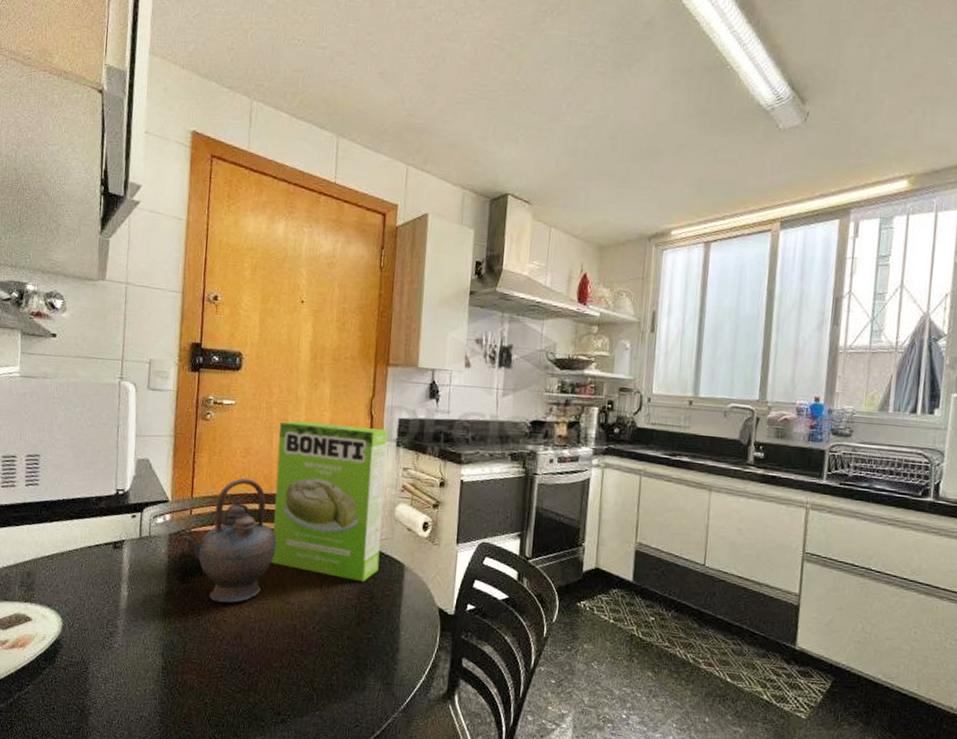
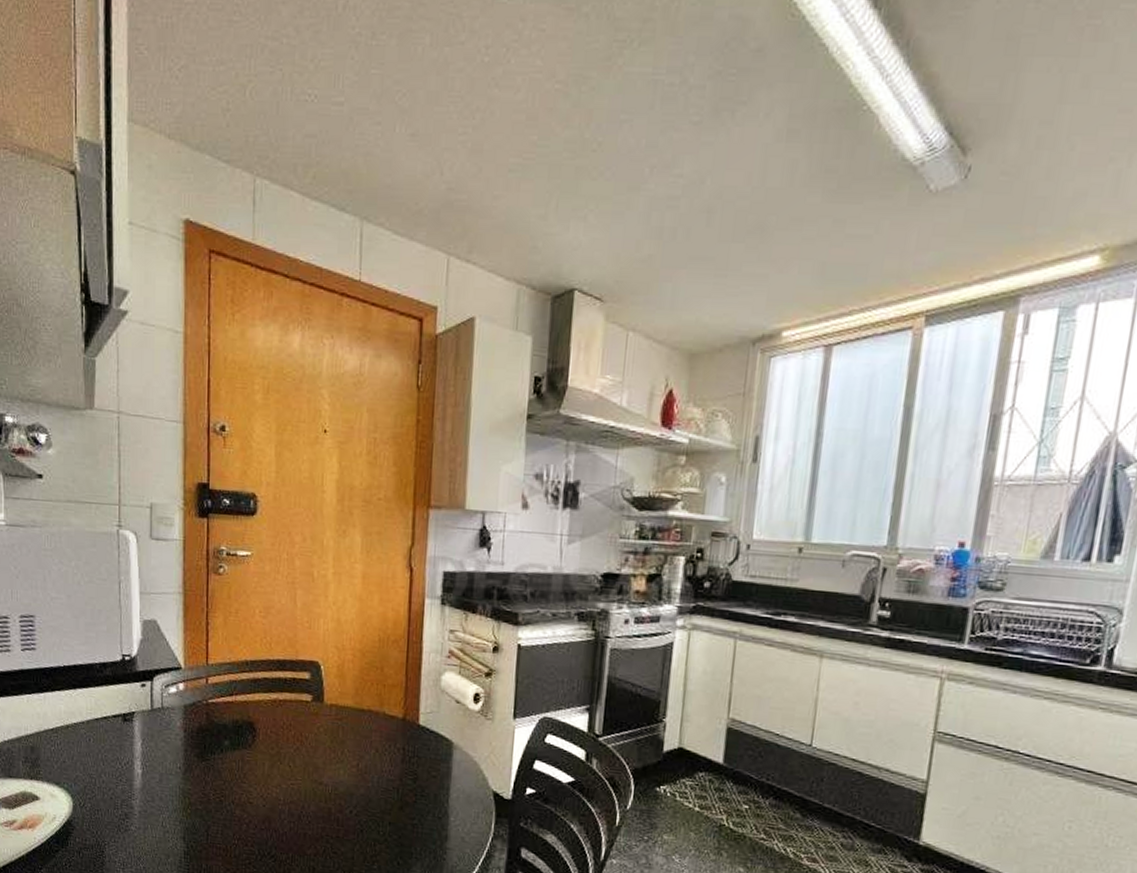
teapot: present [180,478,277,603] -> none [197,641,306,784]
cake mix box: present [272,420,388,582] -> none [301,574,430,762]

